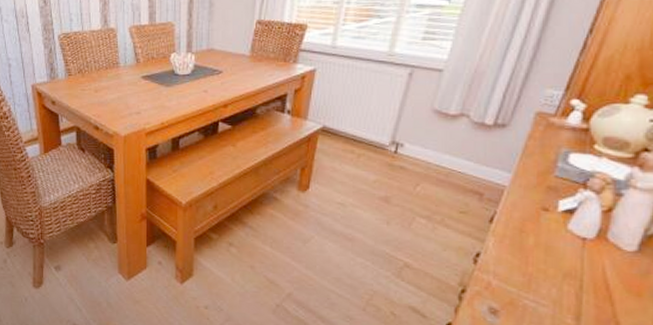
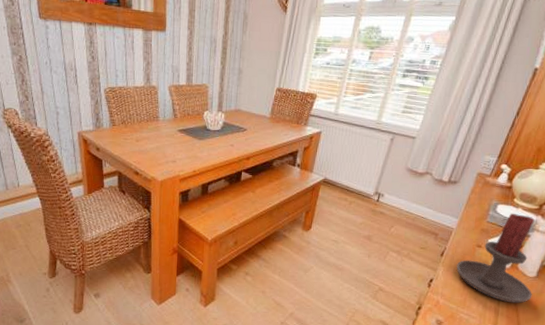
candle holder: none [514,165,633,288] -> present [456,214,535,304]

